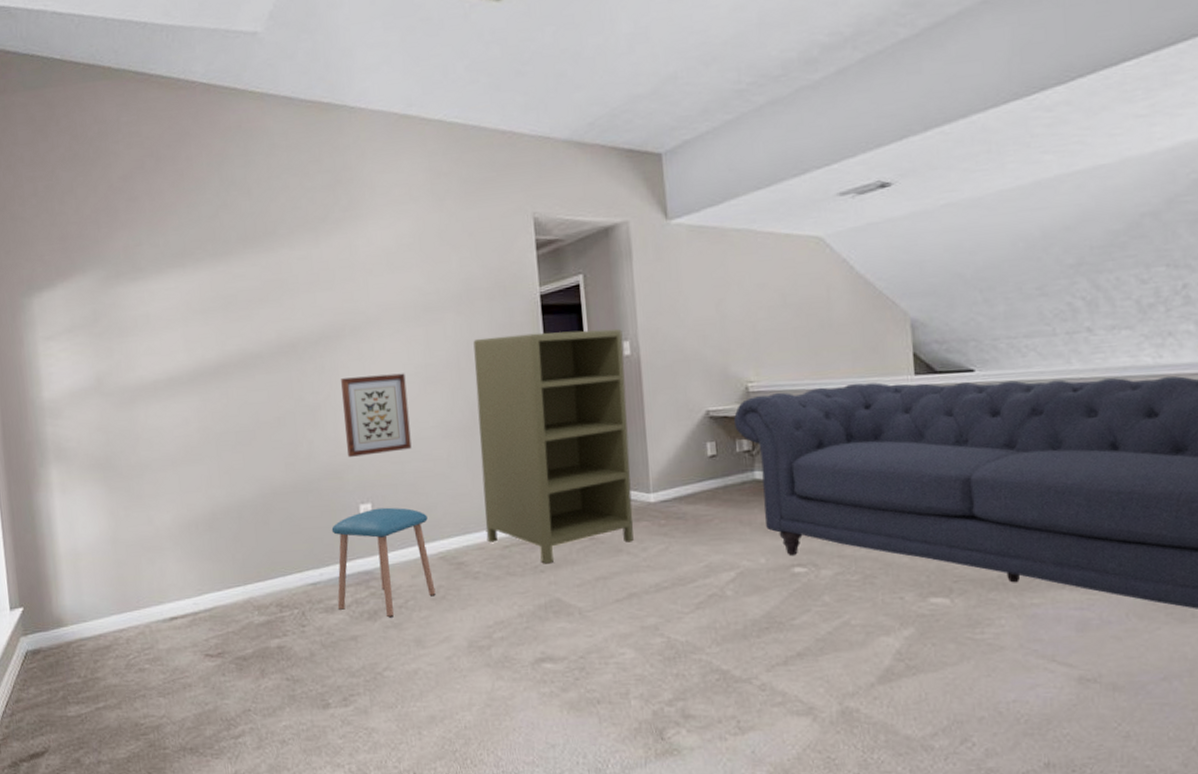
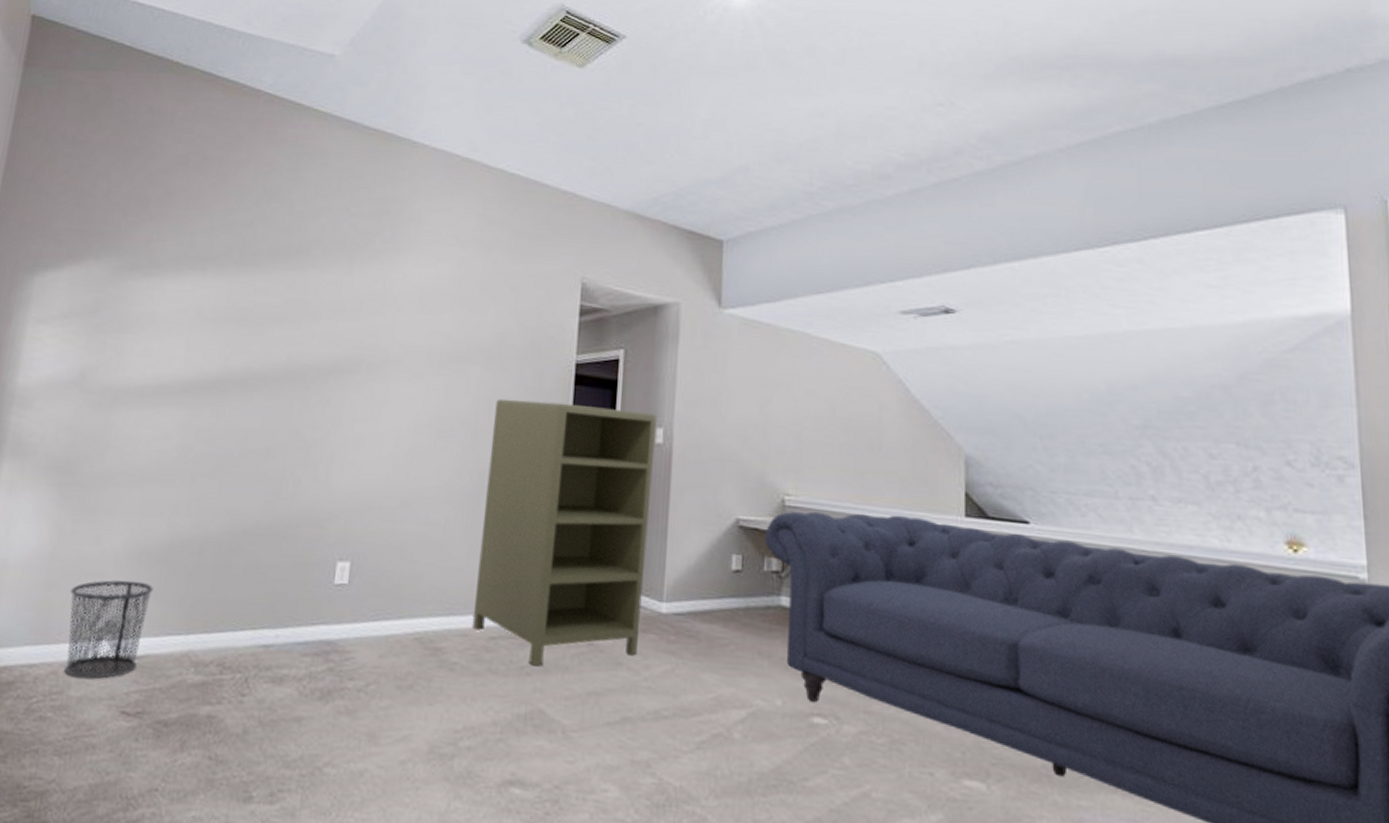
waste bin: none [137,548,209,634] -> present [64,580,153,679]
stool: present [331,507,436,618] -> none [287,568,410,702]
wall art: present [341,373,412,457] -> none [336,417,416,508]

